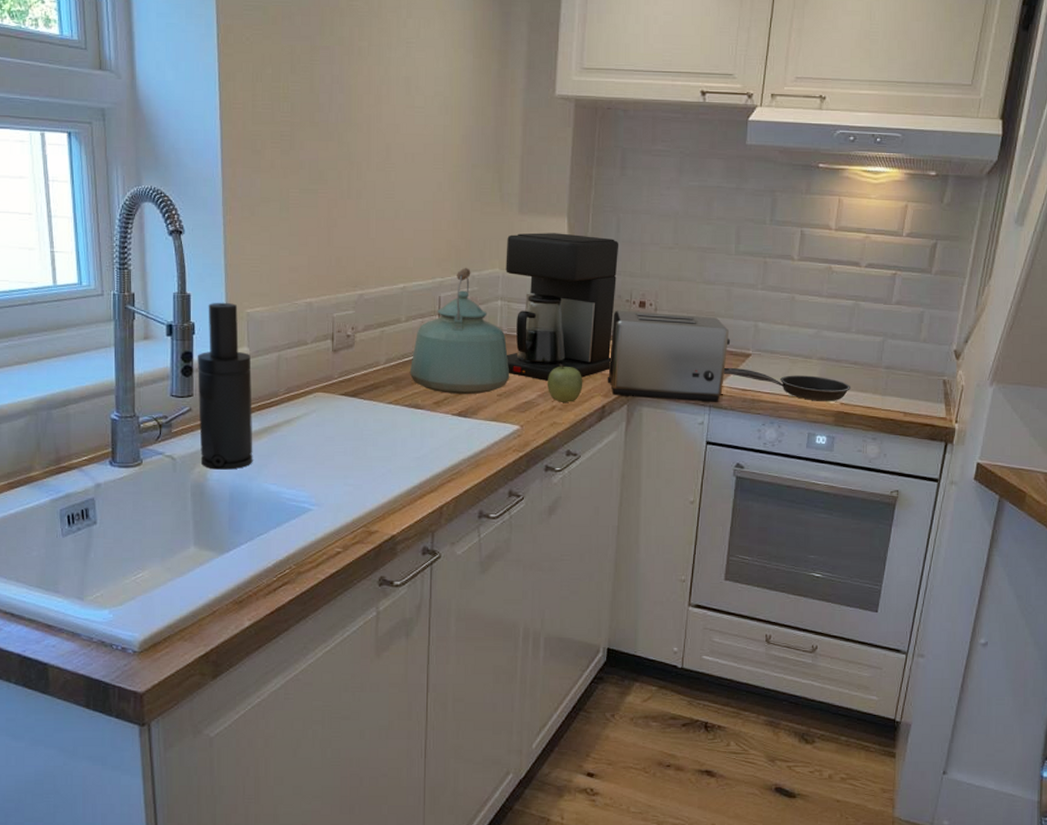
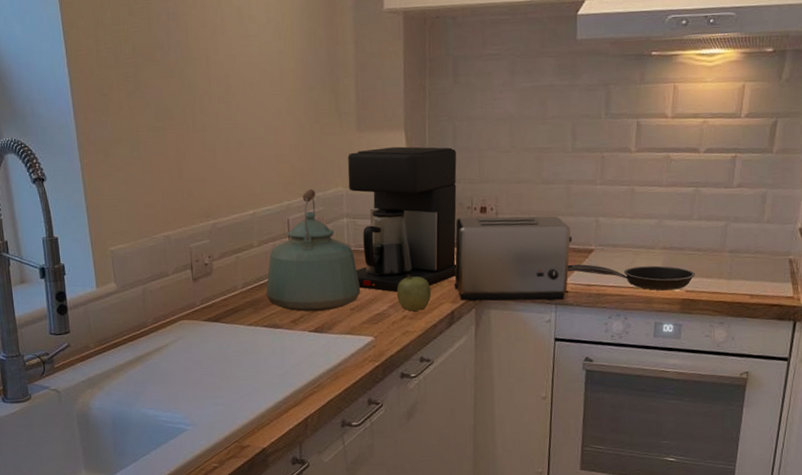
soap dispenser: present [197,303,253,470] -> none [70,242,130,399]

